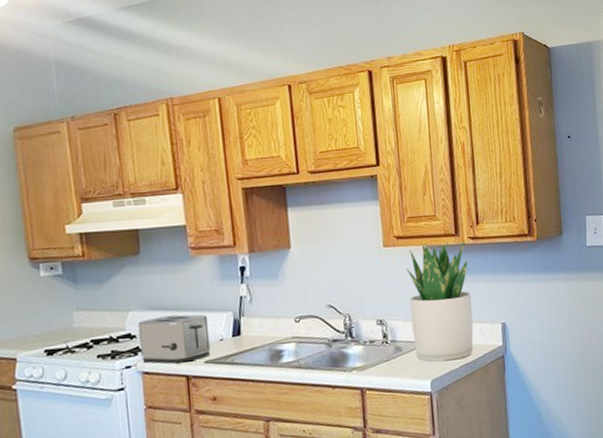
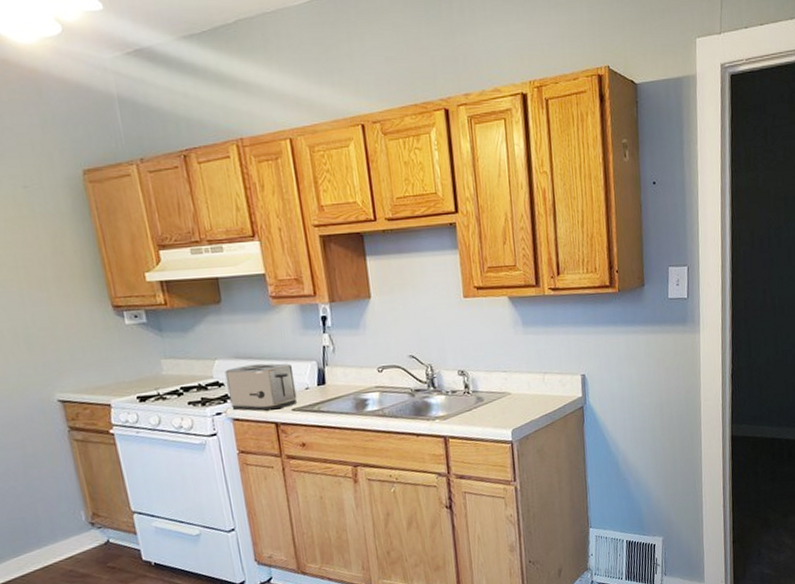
planter: present [406,241,474,362] -> none [487,292,554,412]

